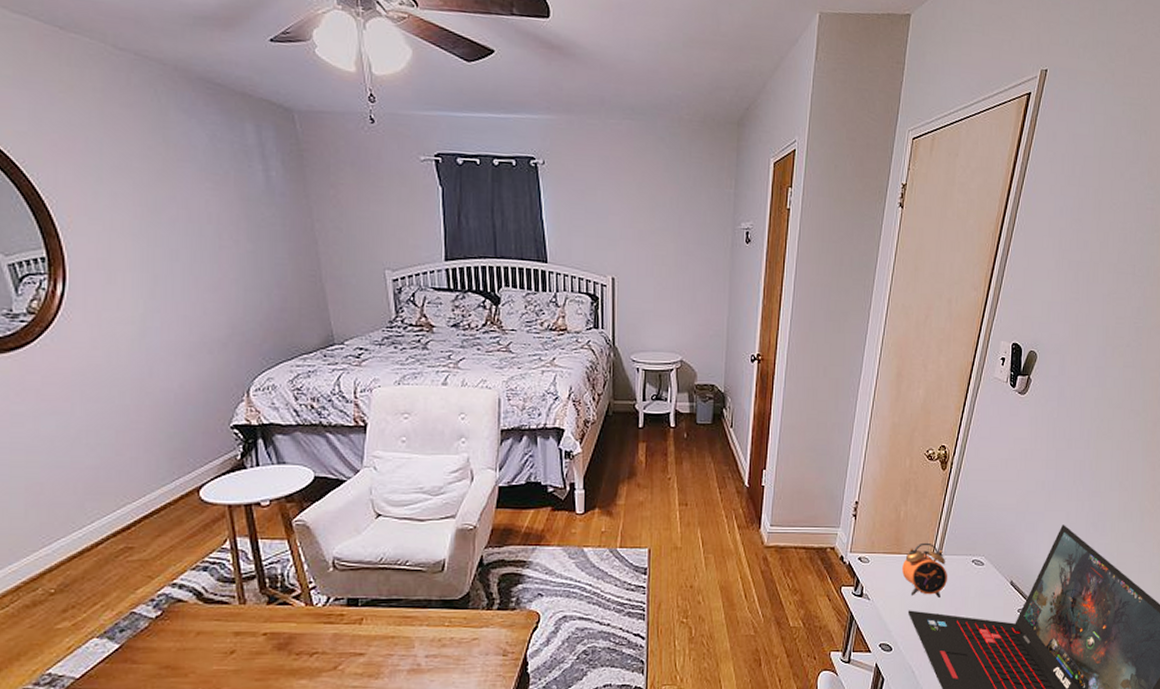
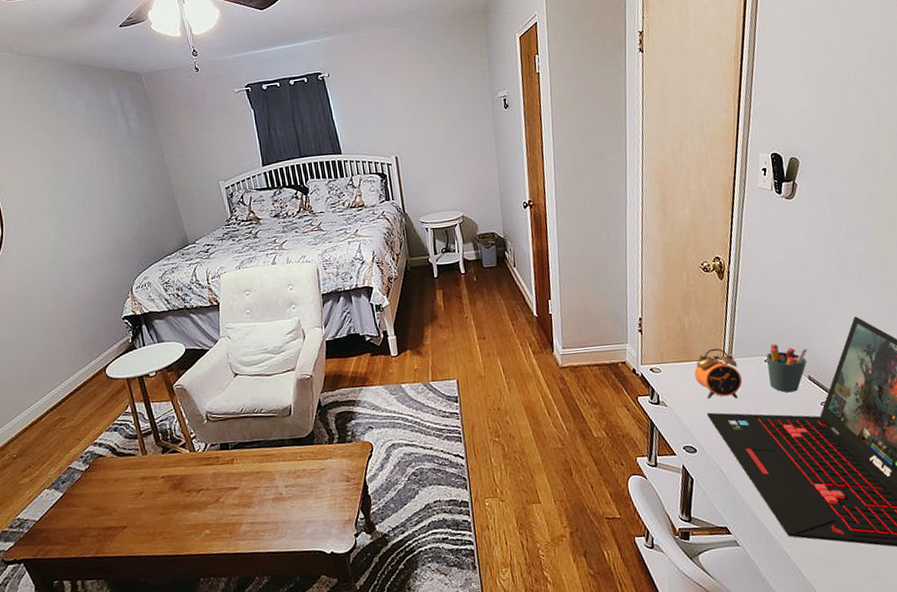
pen holder: none [974,545,1015,596] -> present [766,344,808,393]

